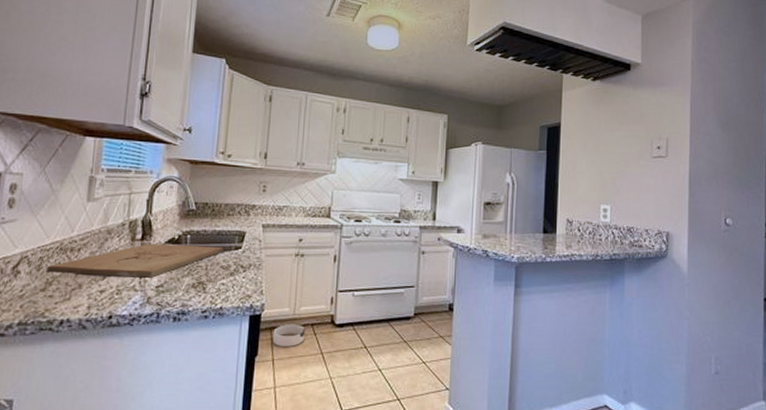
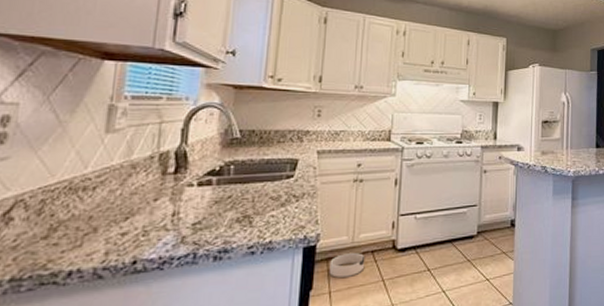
cutting board: present [47,242,224,278] -> none [50,176,273,218]

